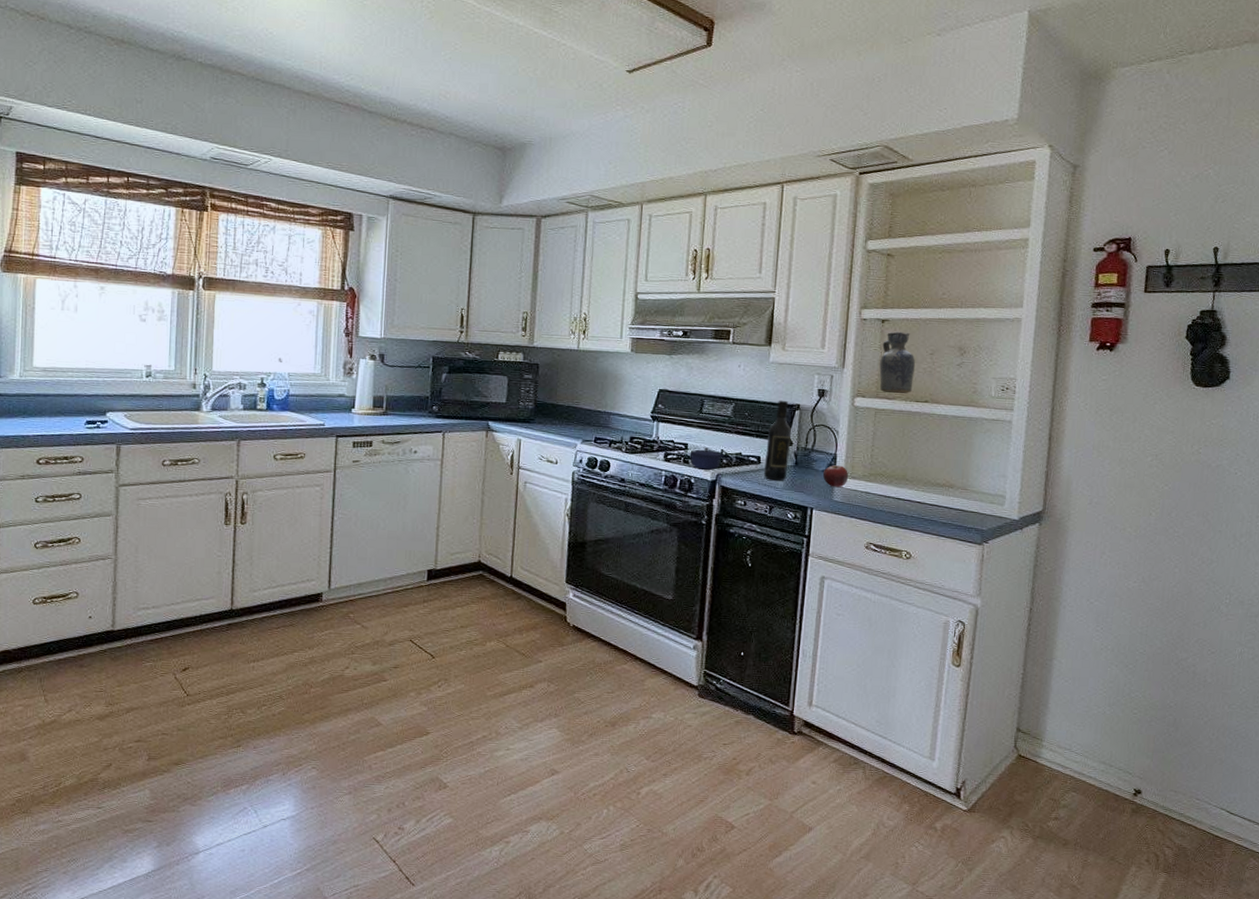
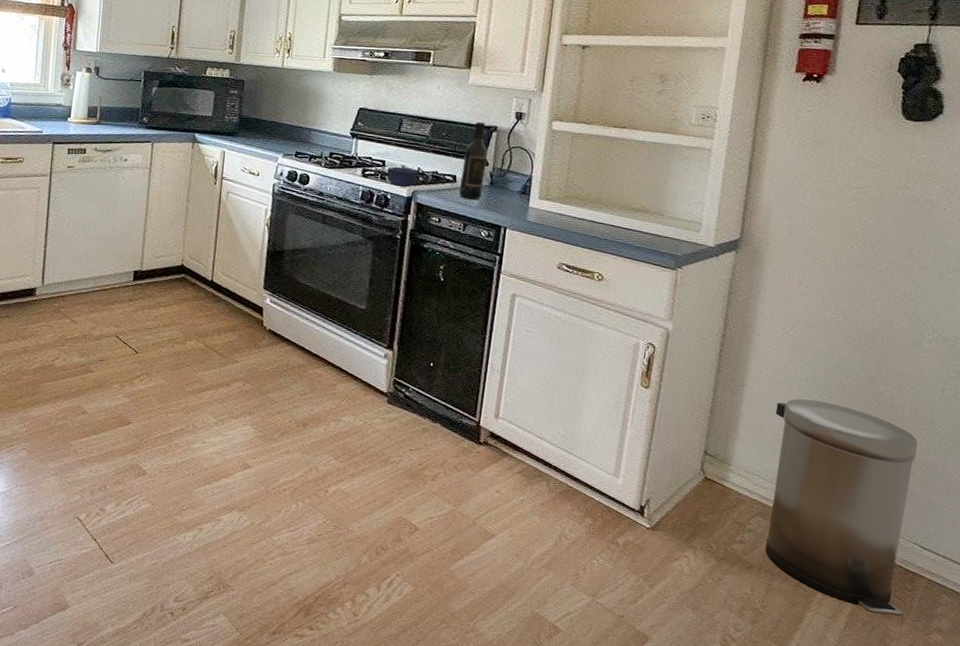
fruit: present [822,465,849,488] -> none [517,186,544,209]
ceramic jug: present [879,331,916,394] -> none [577,57,616,119]
pedal bin: none [1080,669,1220,884] -> present [765,398,918,617]

